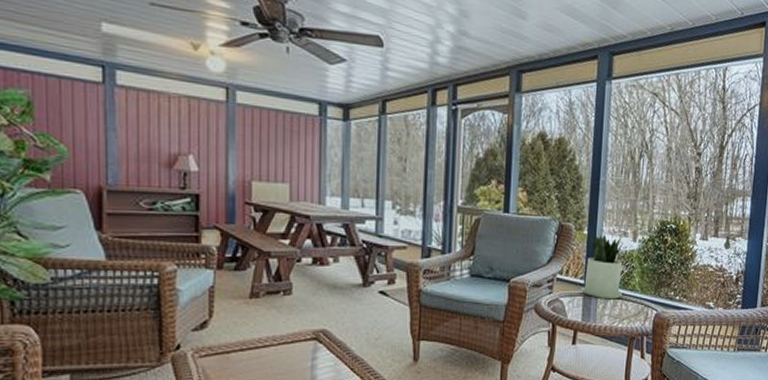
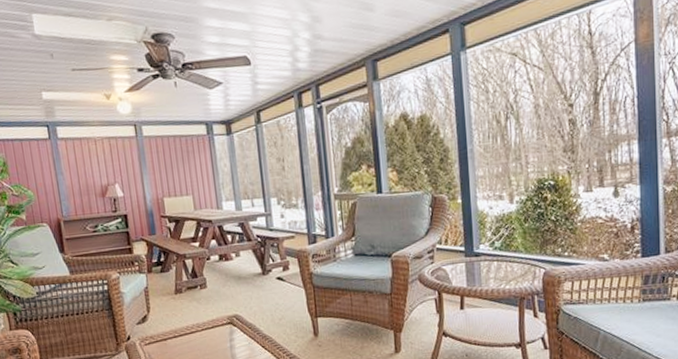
planter: present [580,234,624,300] -> none [461,200,507,263]

